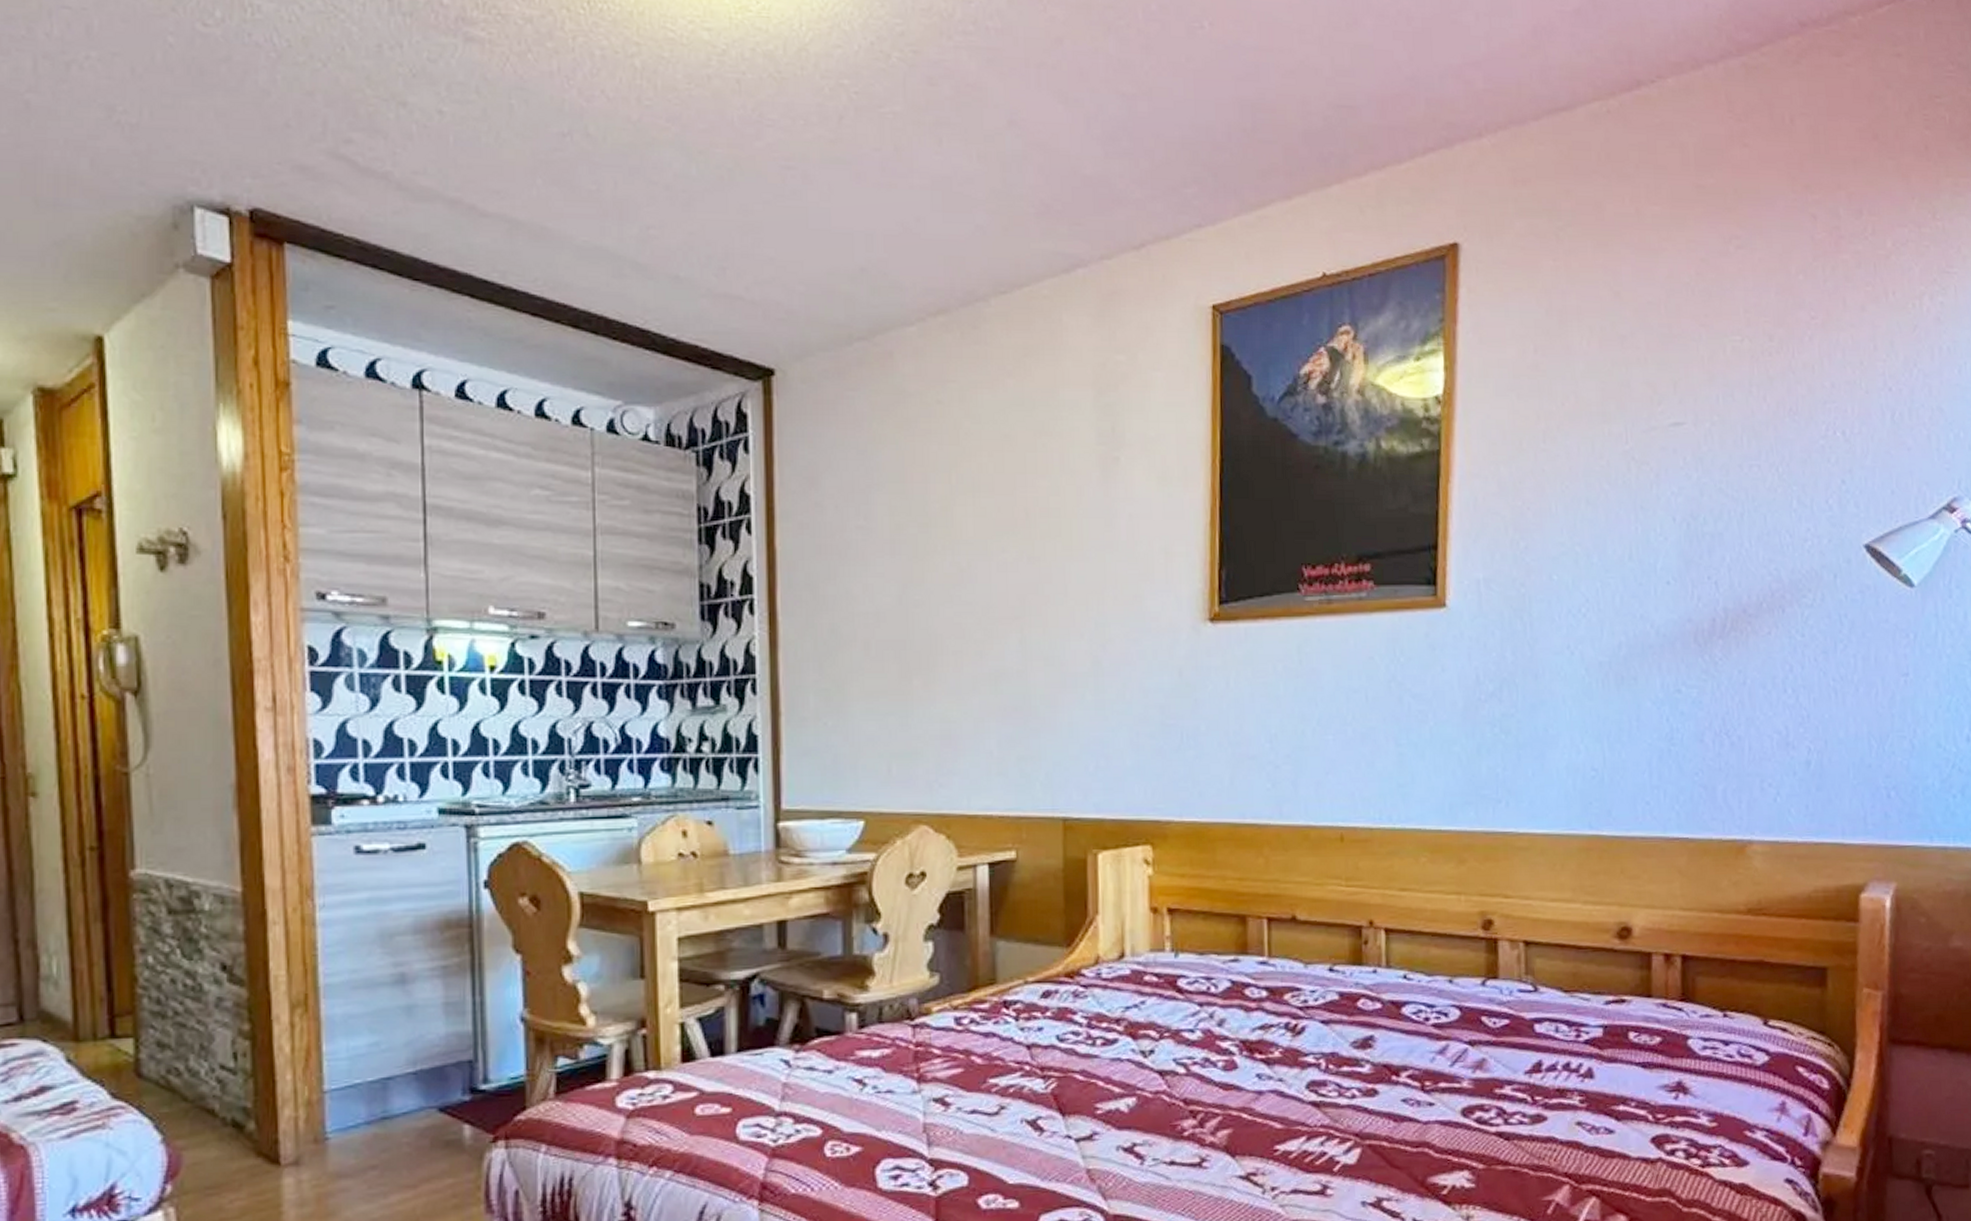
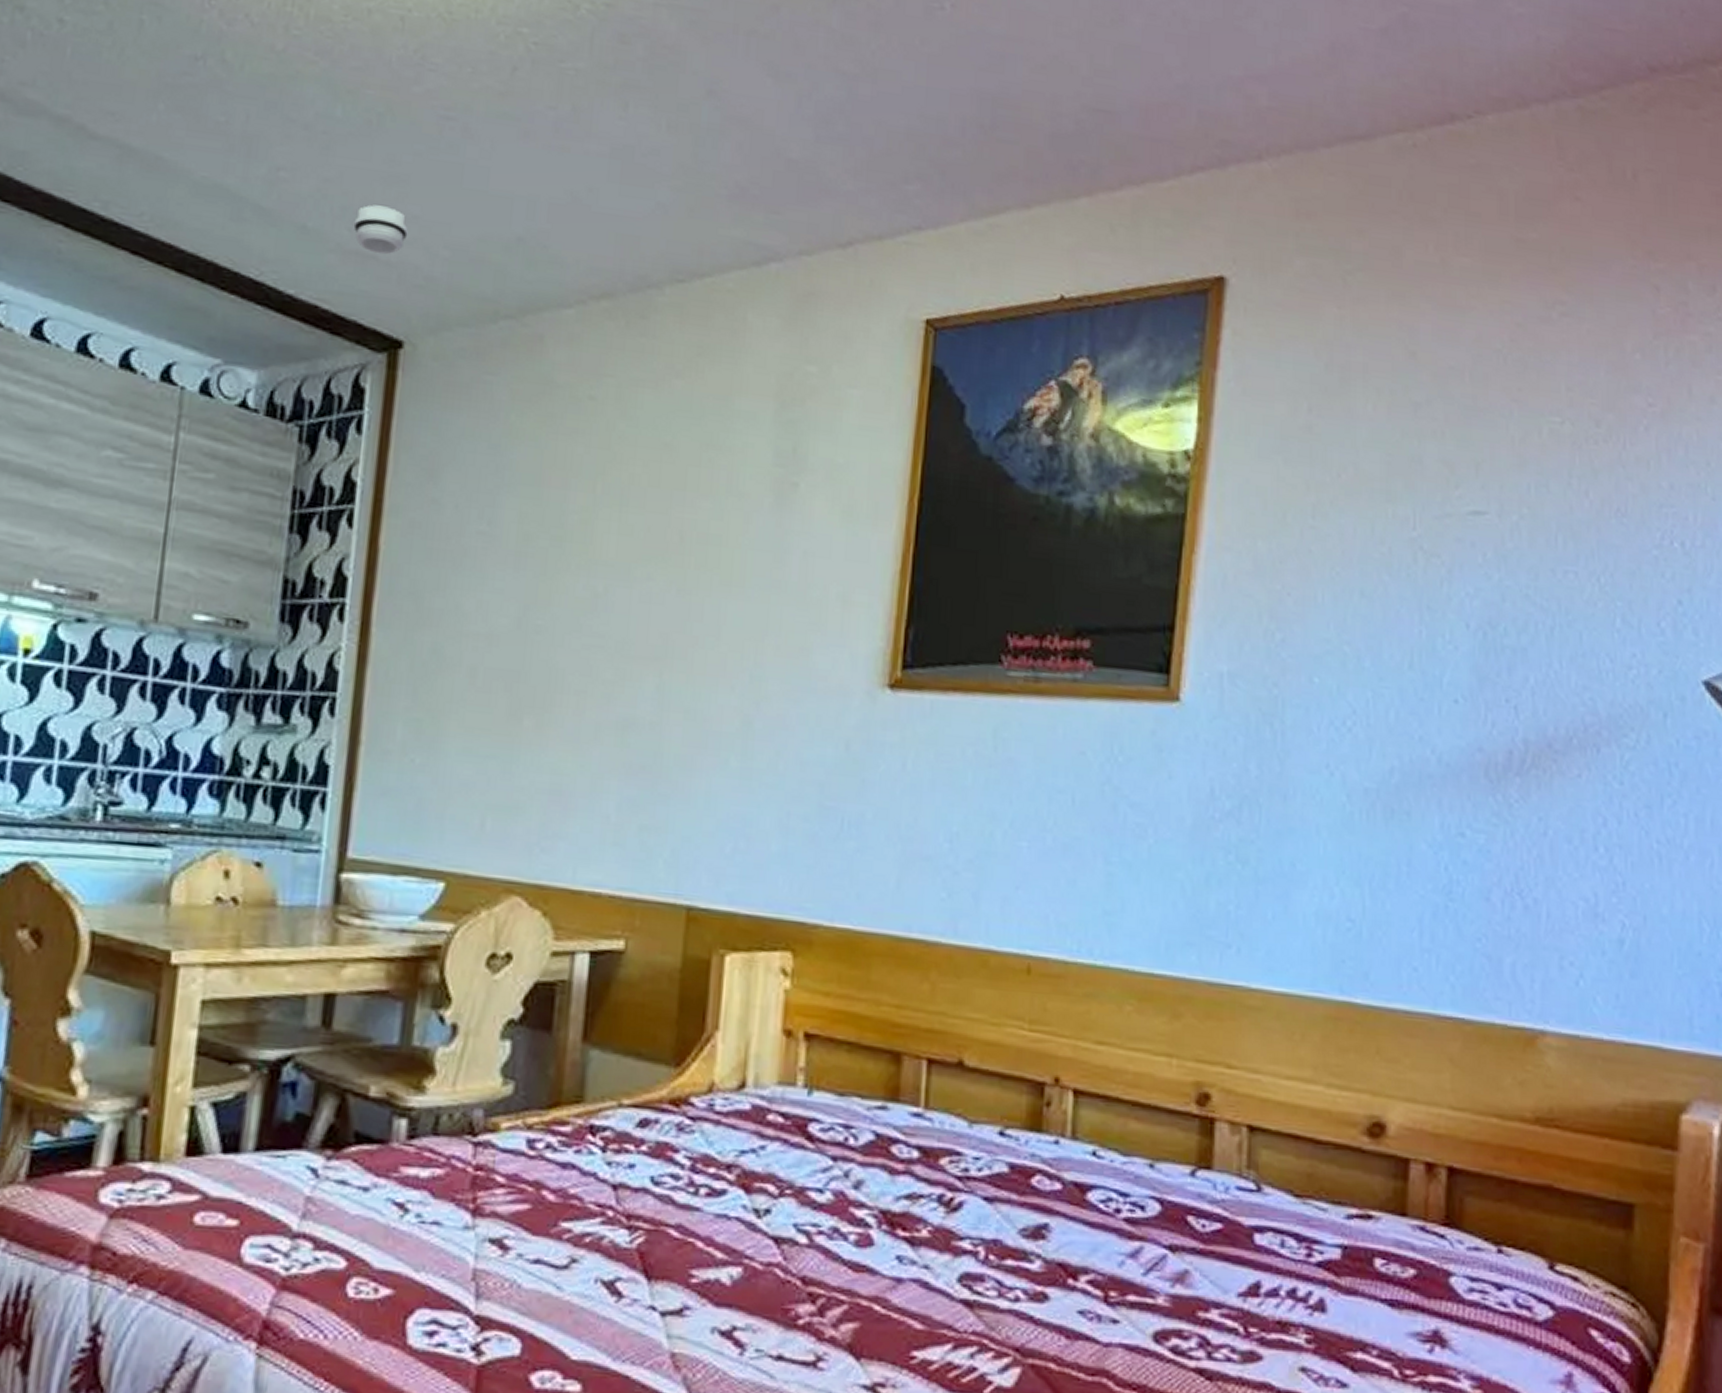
smoke detector: none [719,251,767,295] -> present [353,205,408,255]

